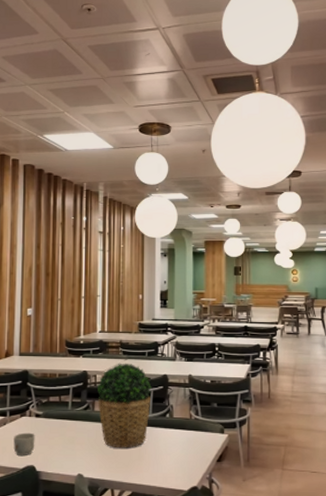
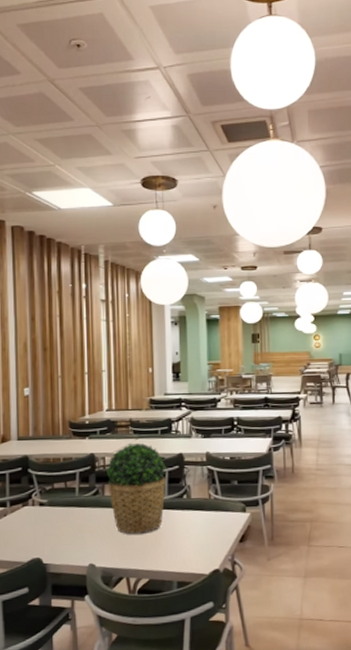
mug: present [13,432,35,457] -> none [16,523,40,549]

